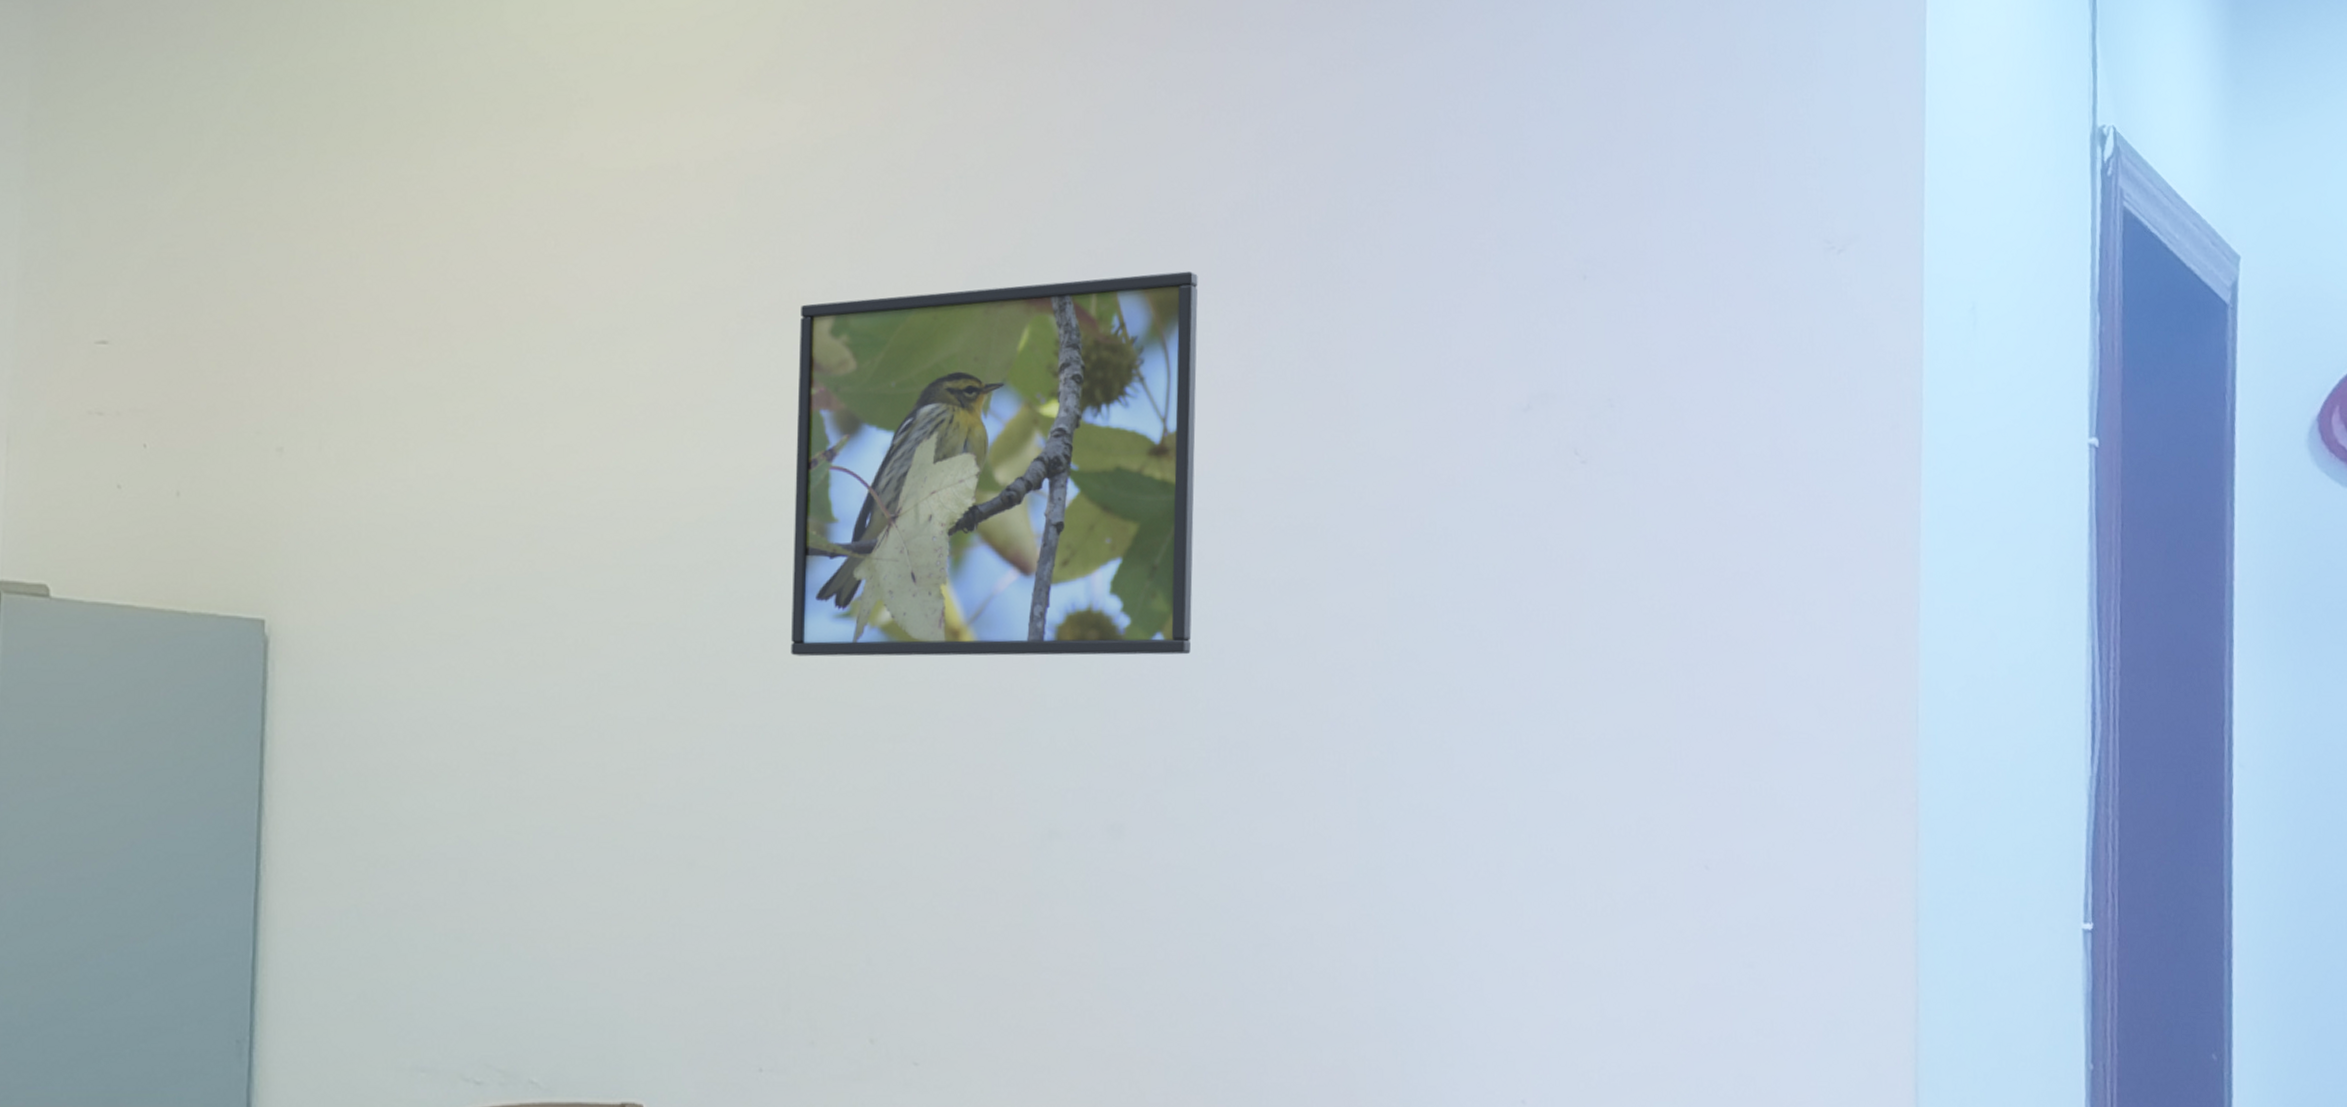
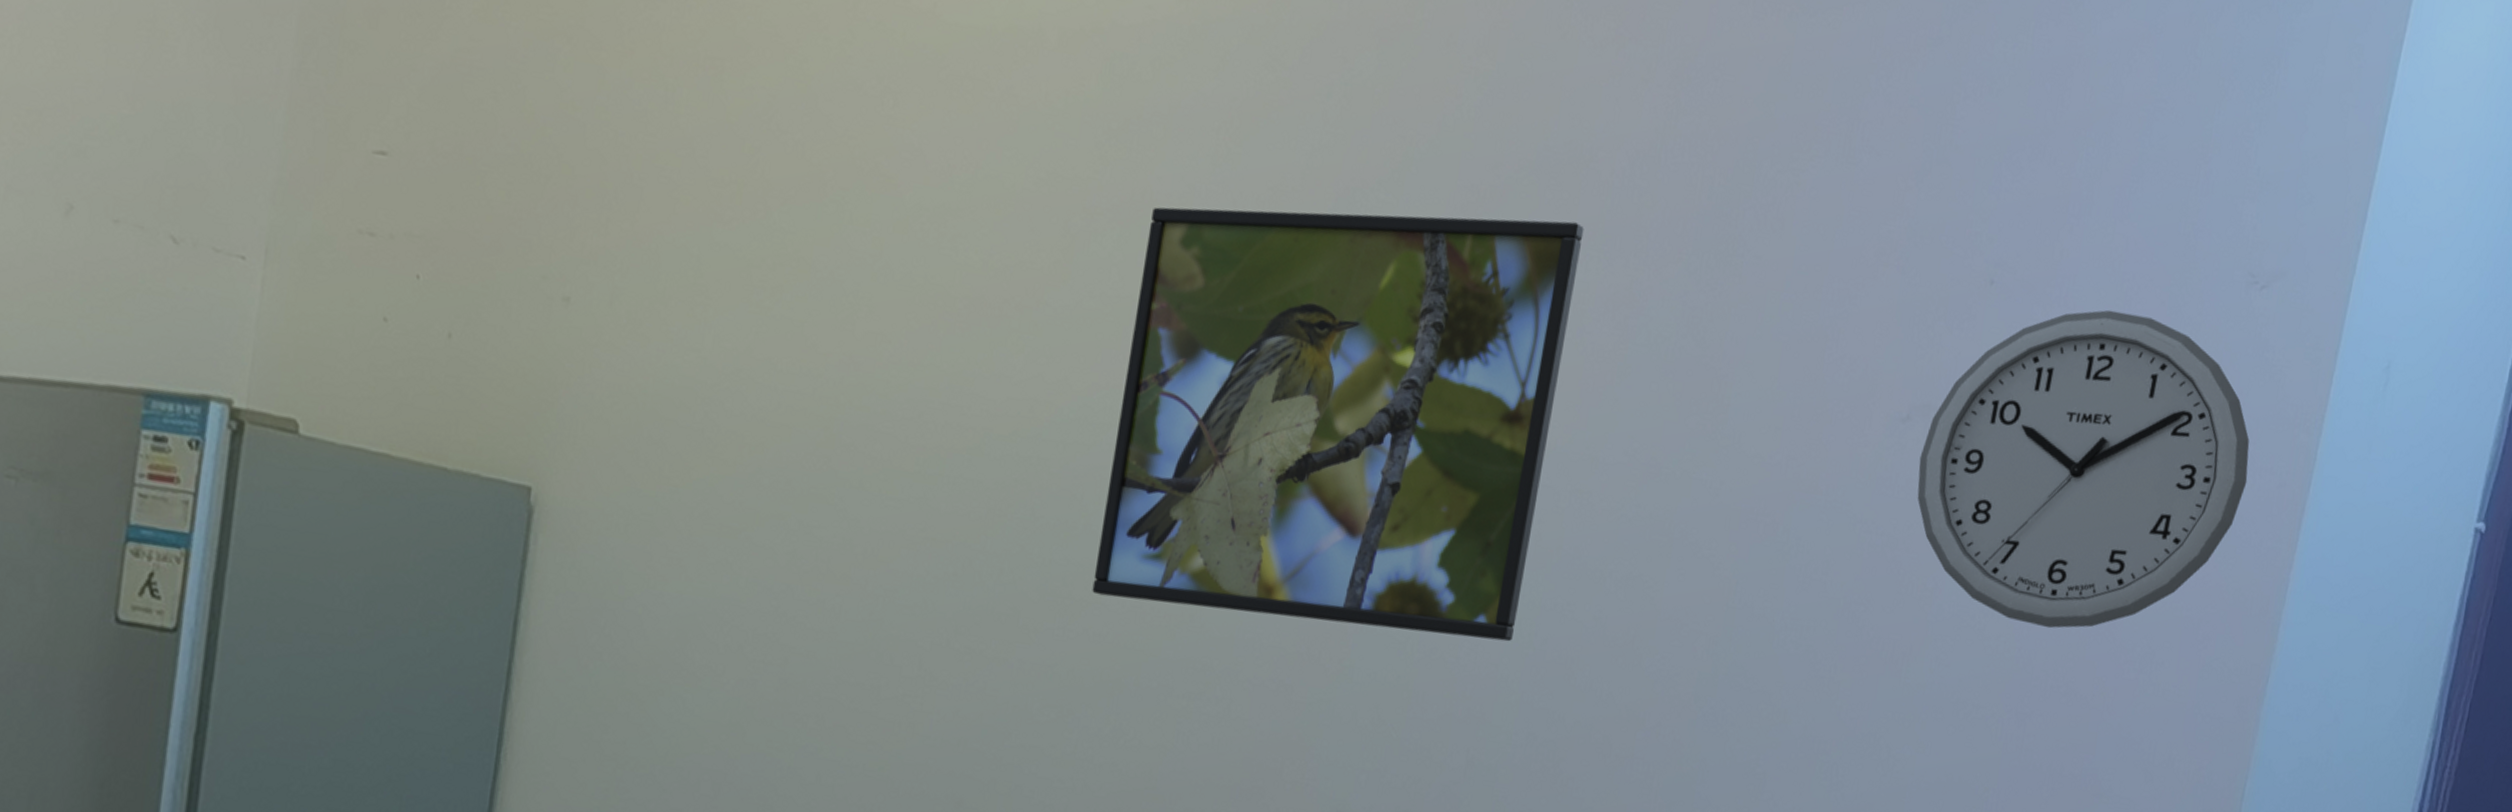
wall clock: none [1546,288,1862,583] -> present [1917,309,2250,629]

